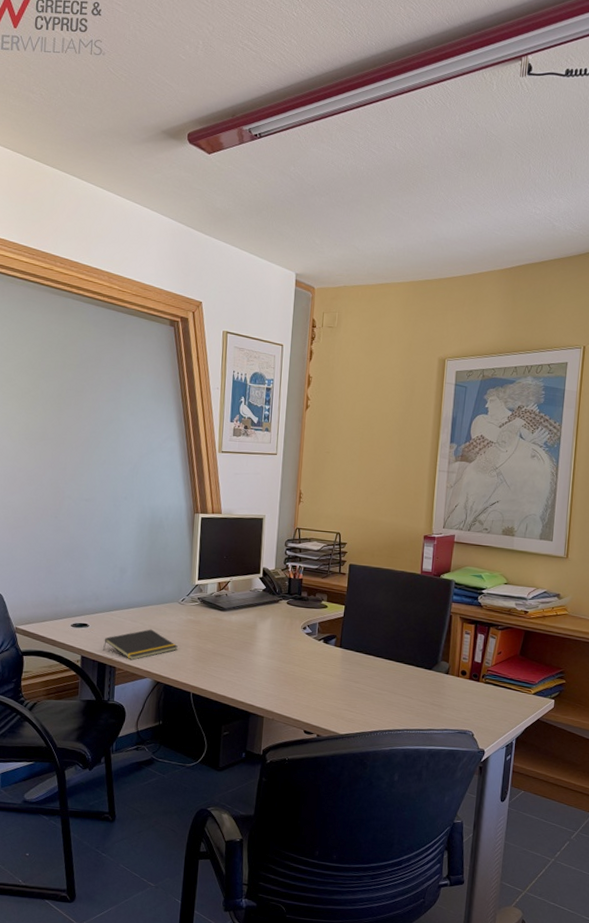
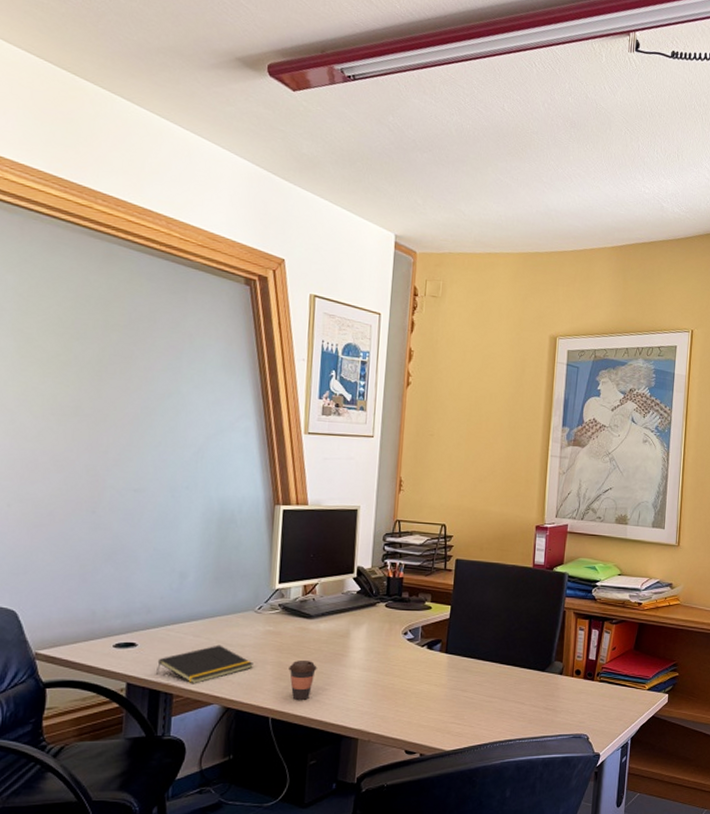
coffee cup: none [206,646,230,680] -> present [288,661,317,700]

